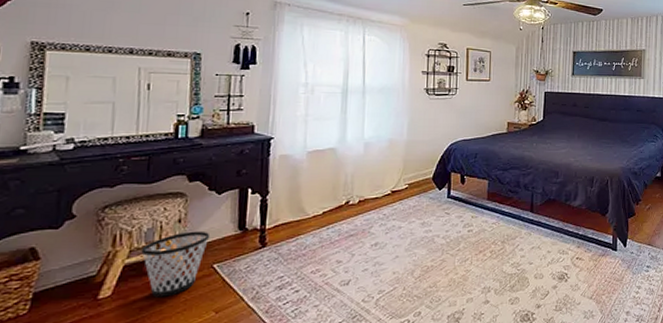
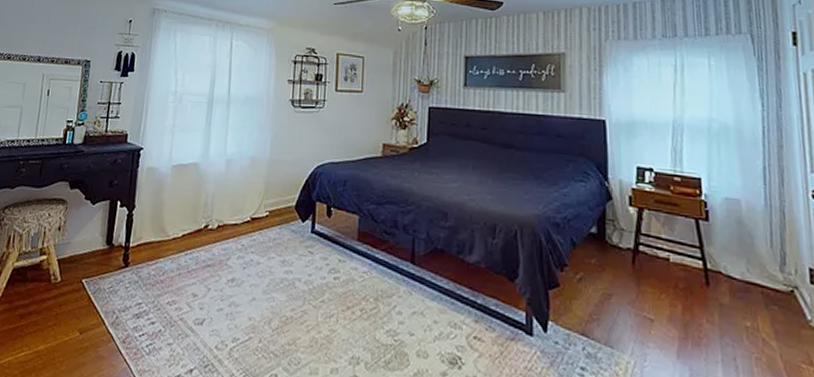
wastebasket: present [141,231,211,298] -> none [27,240,83,308]

